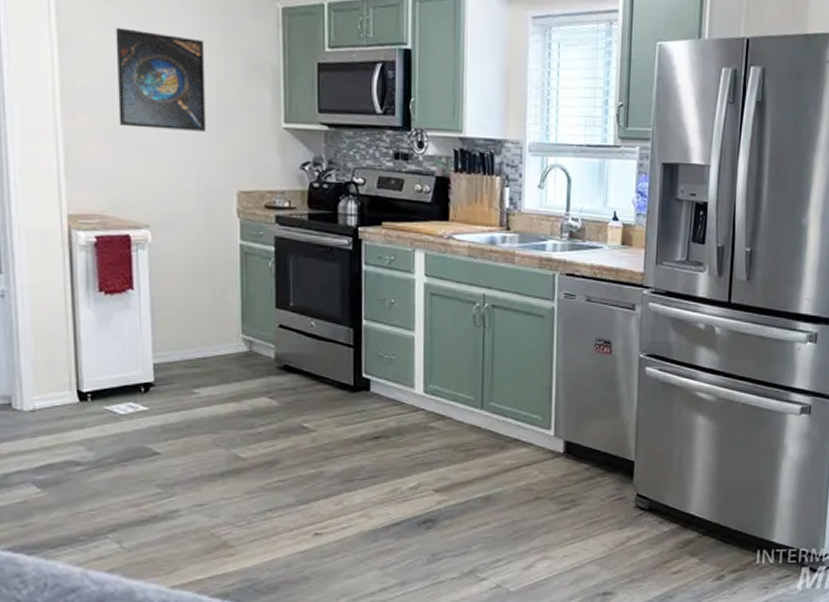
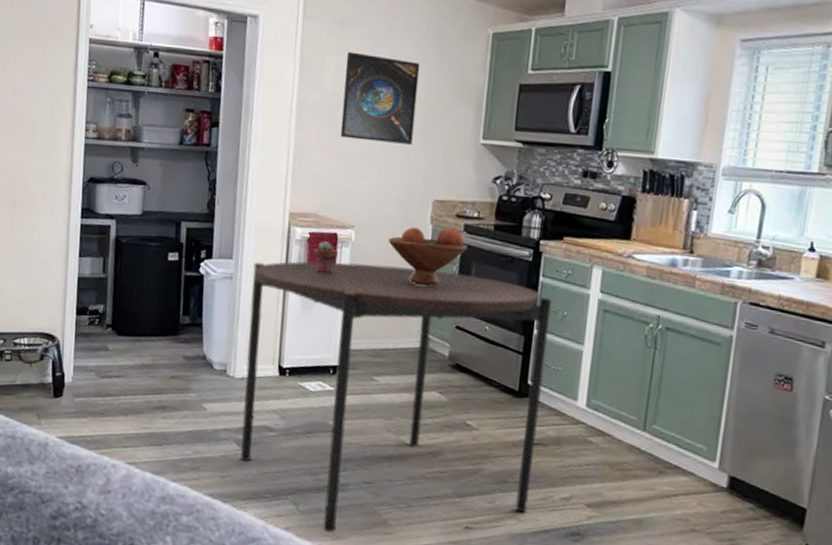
dining table: none [30,265,379,566] -> present [240,261,553,533]
potted succulent: none [103,245,133,281] -> present [313,241,338,274]
fruit bowl: none [191,219,282,284] -> present [388,227,468,286]

